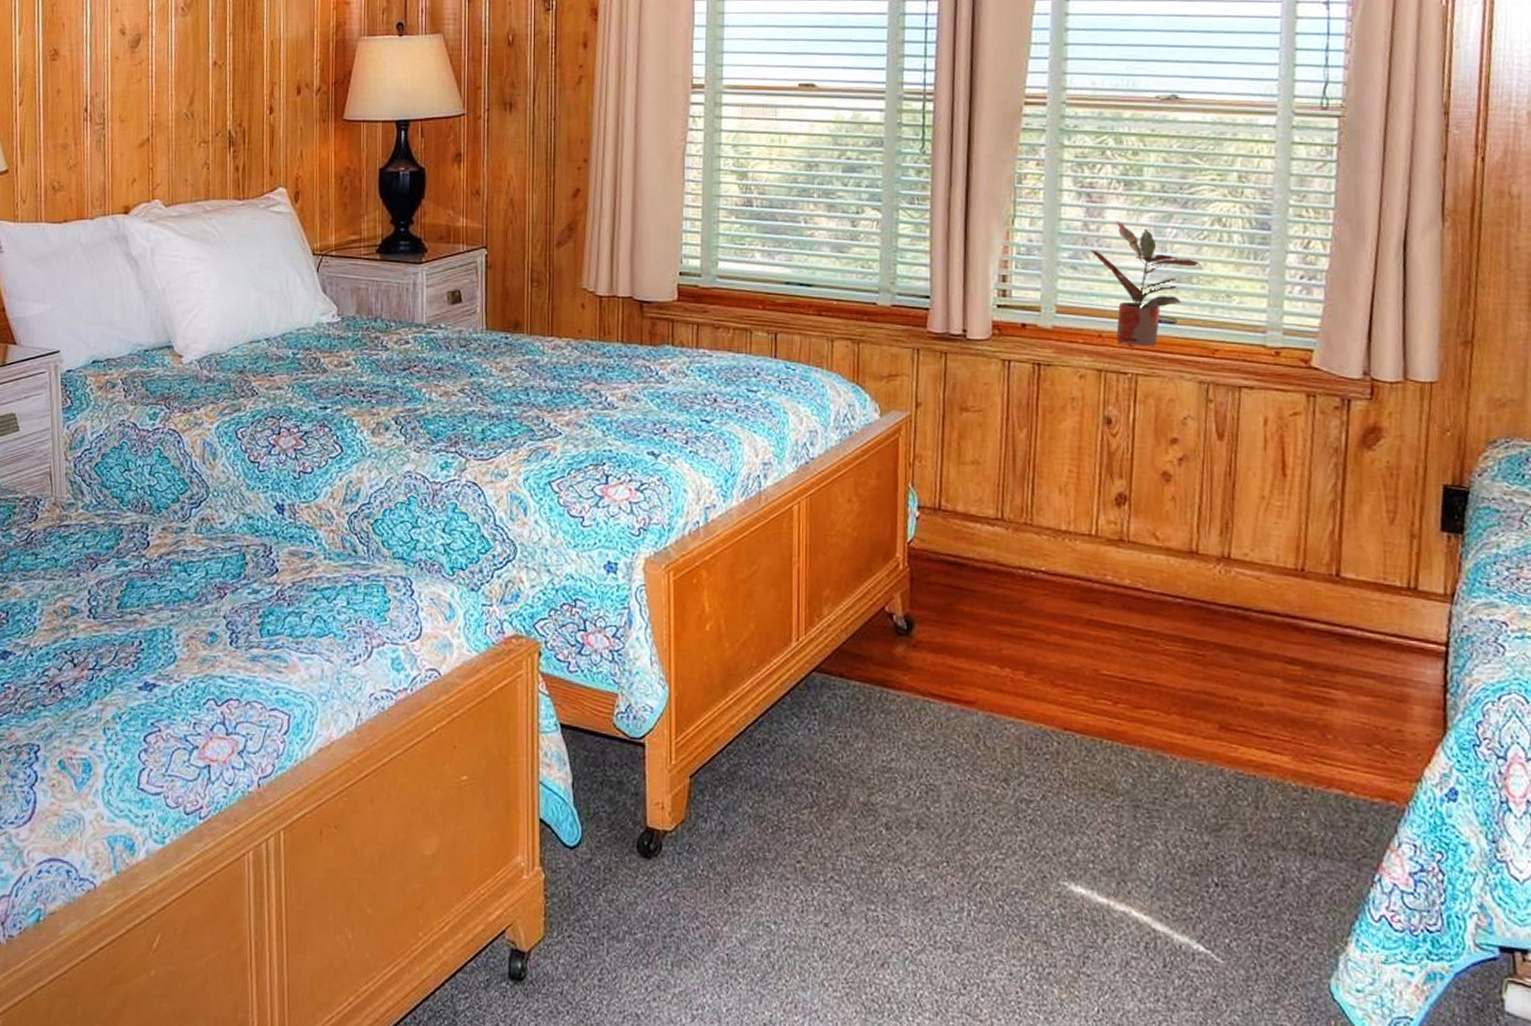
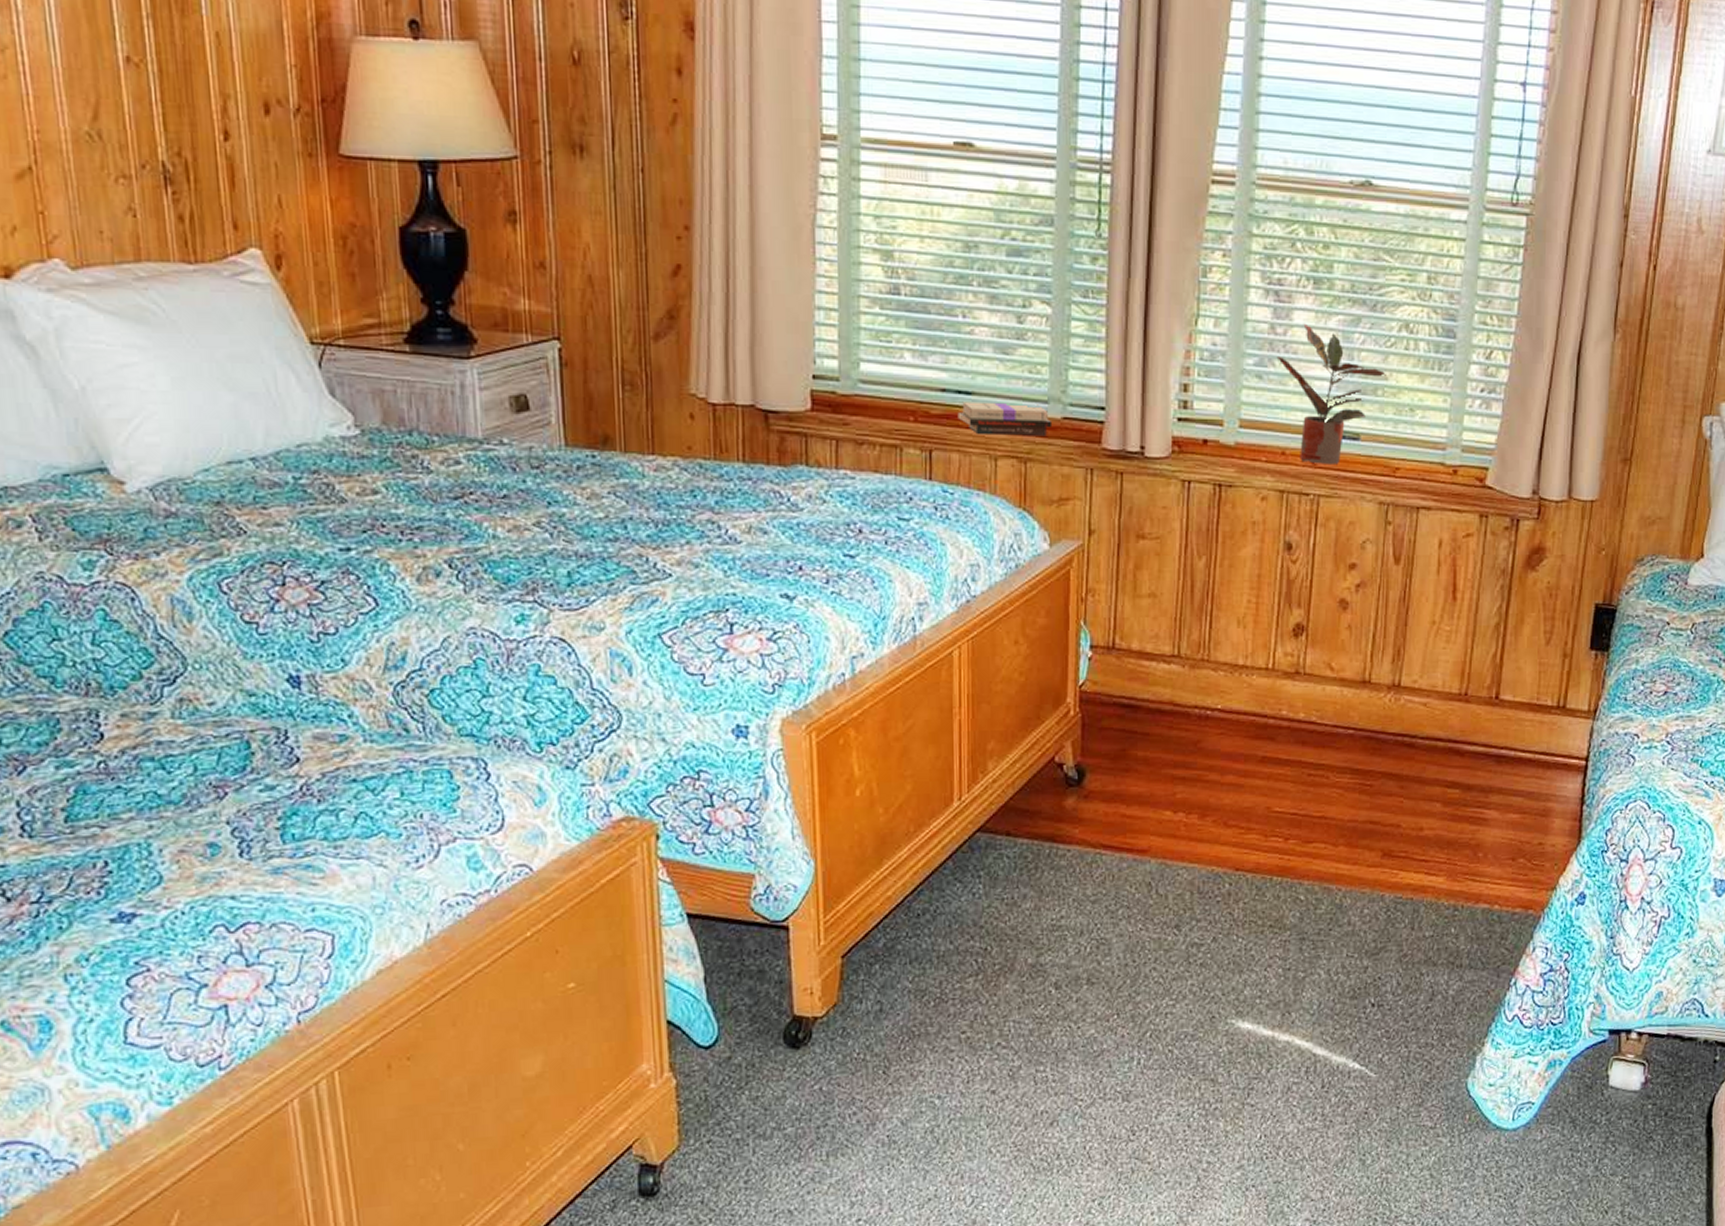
books: none [799,292,883,321] -> present [957,401,1053,436]

